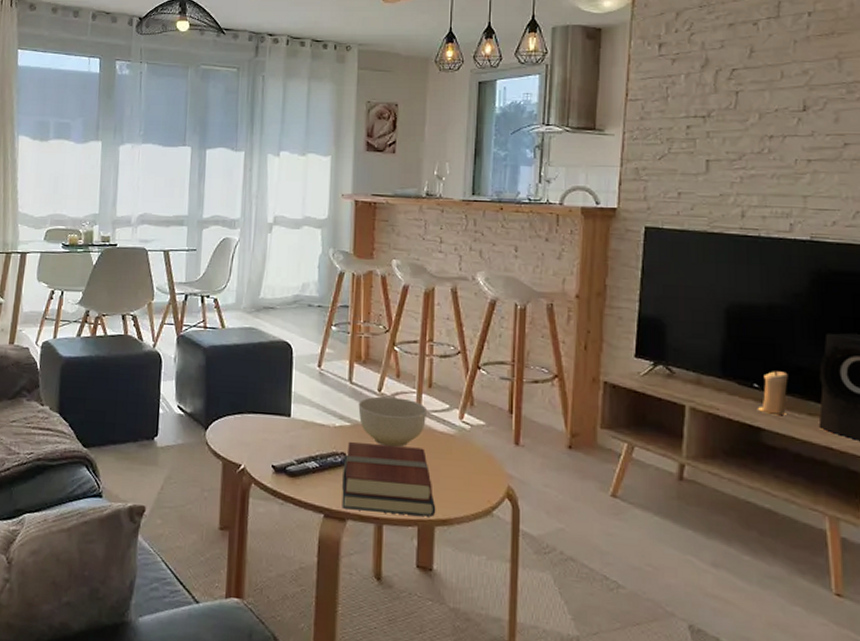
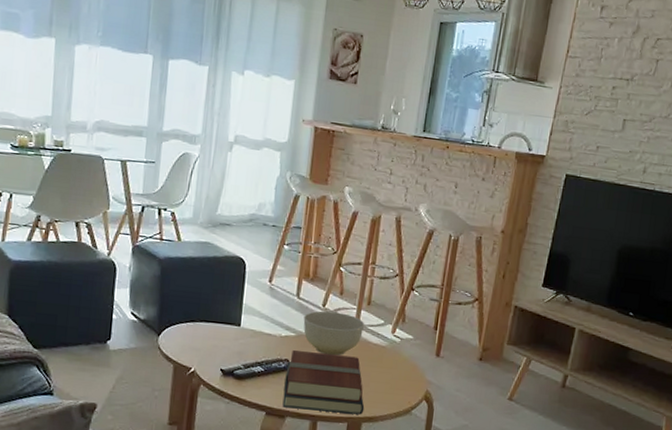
candle: present [757,369,788,415] -> none [629,302,656,338]

